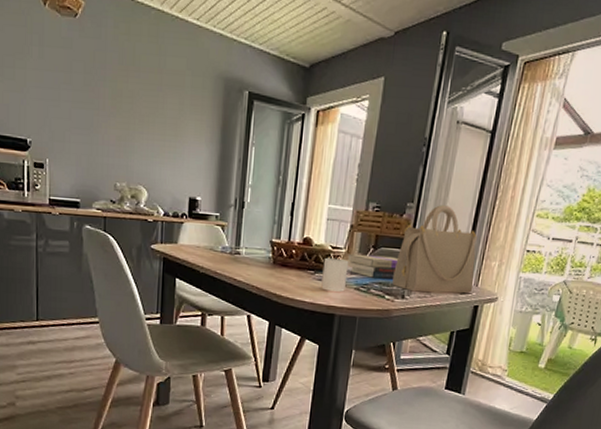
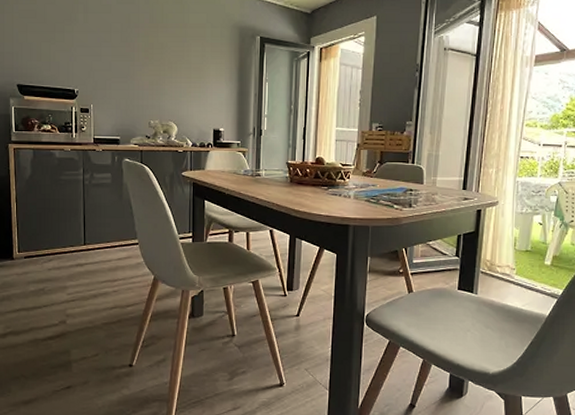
cup: present [321,257,349,293] -> none [335,174,358,205]
books: present [346,253,398,280] -> none [356,169,402,191]
handbag: present [392,205,477,294] -> none [399,121,475,201]

